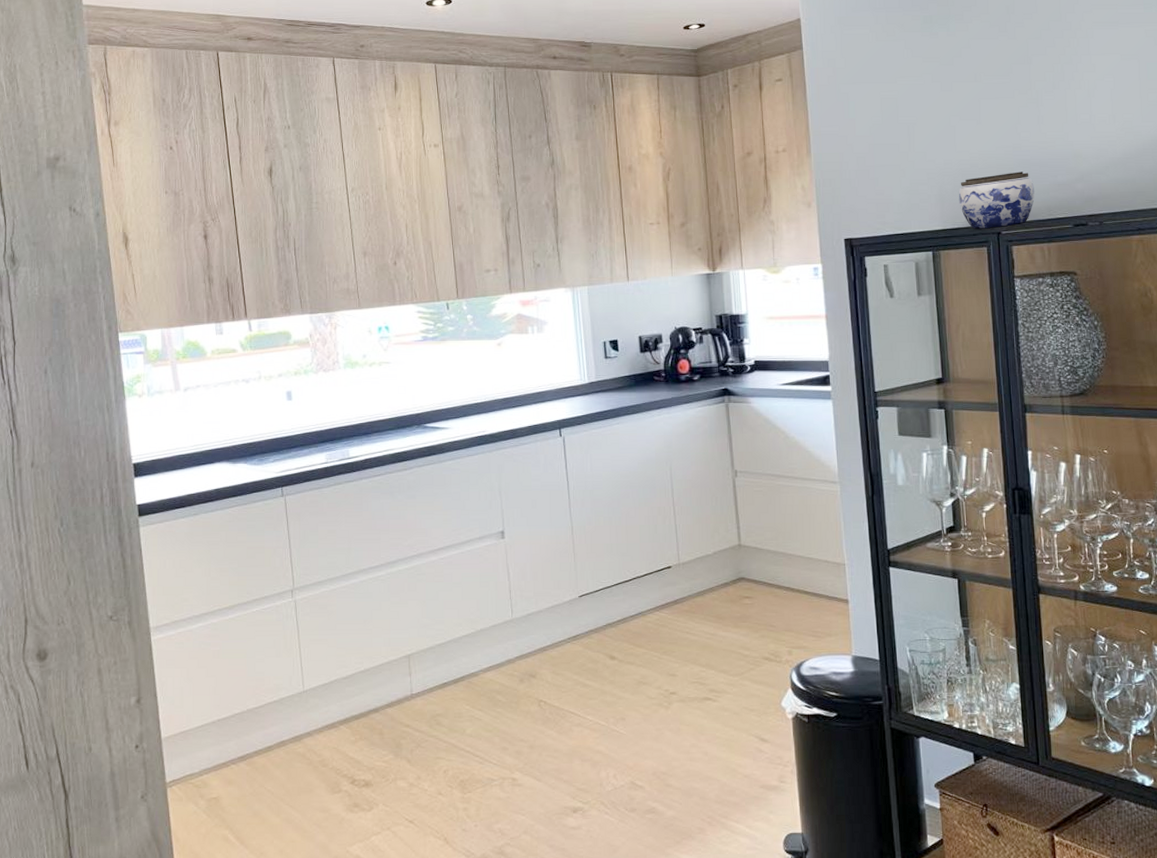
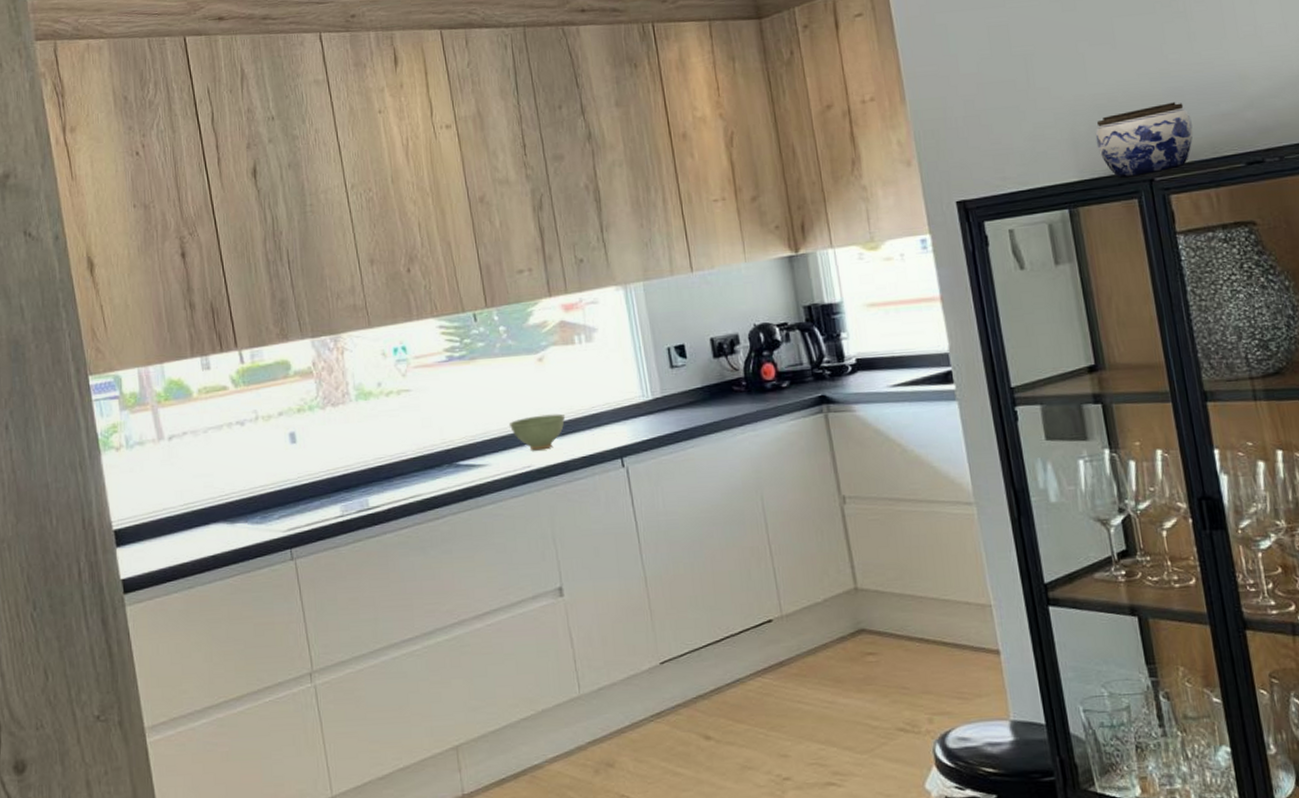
bowl: none [469,390,517,419] -> present [508,413,566,451]

